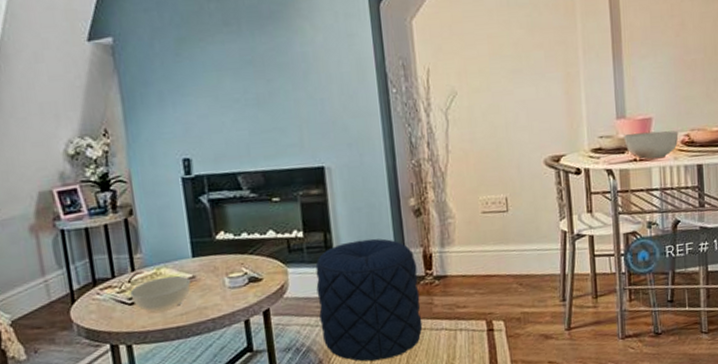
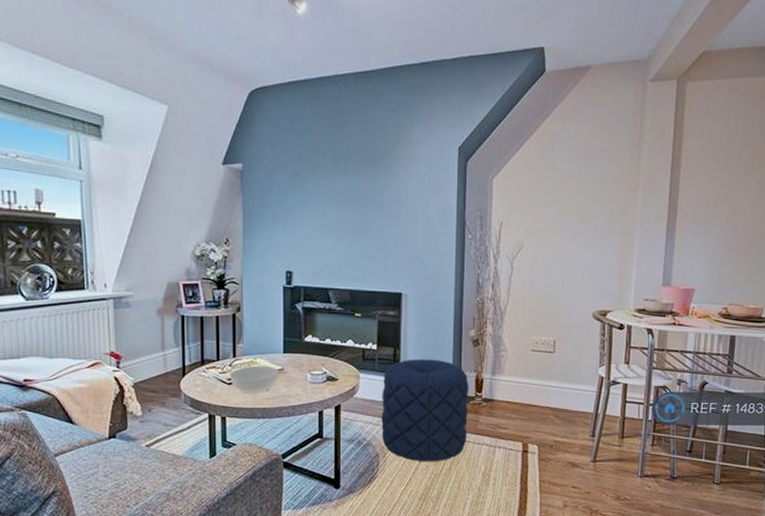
bowl: present [623,130,679,160] -> none [666,301,717,326]

